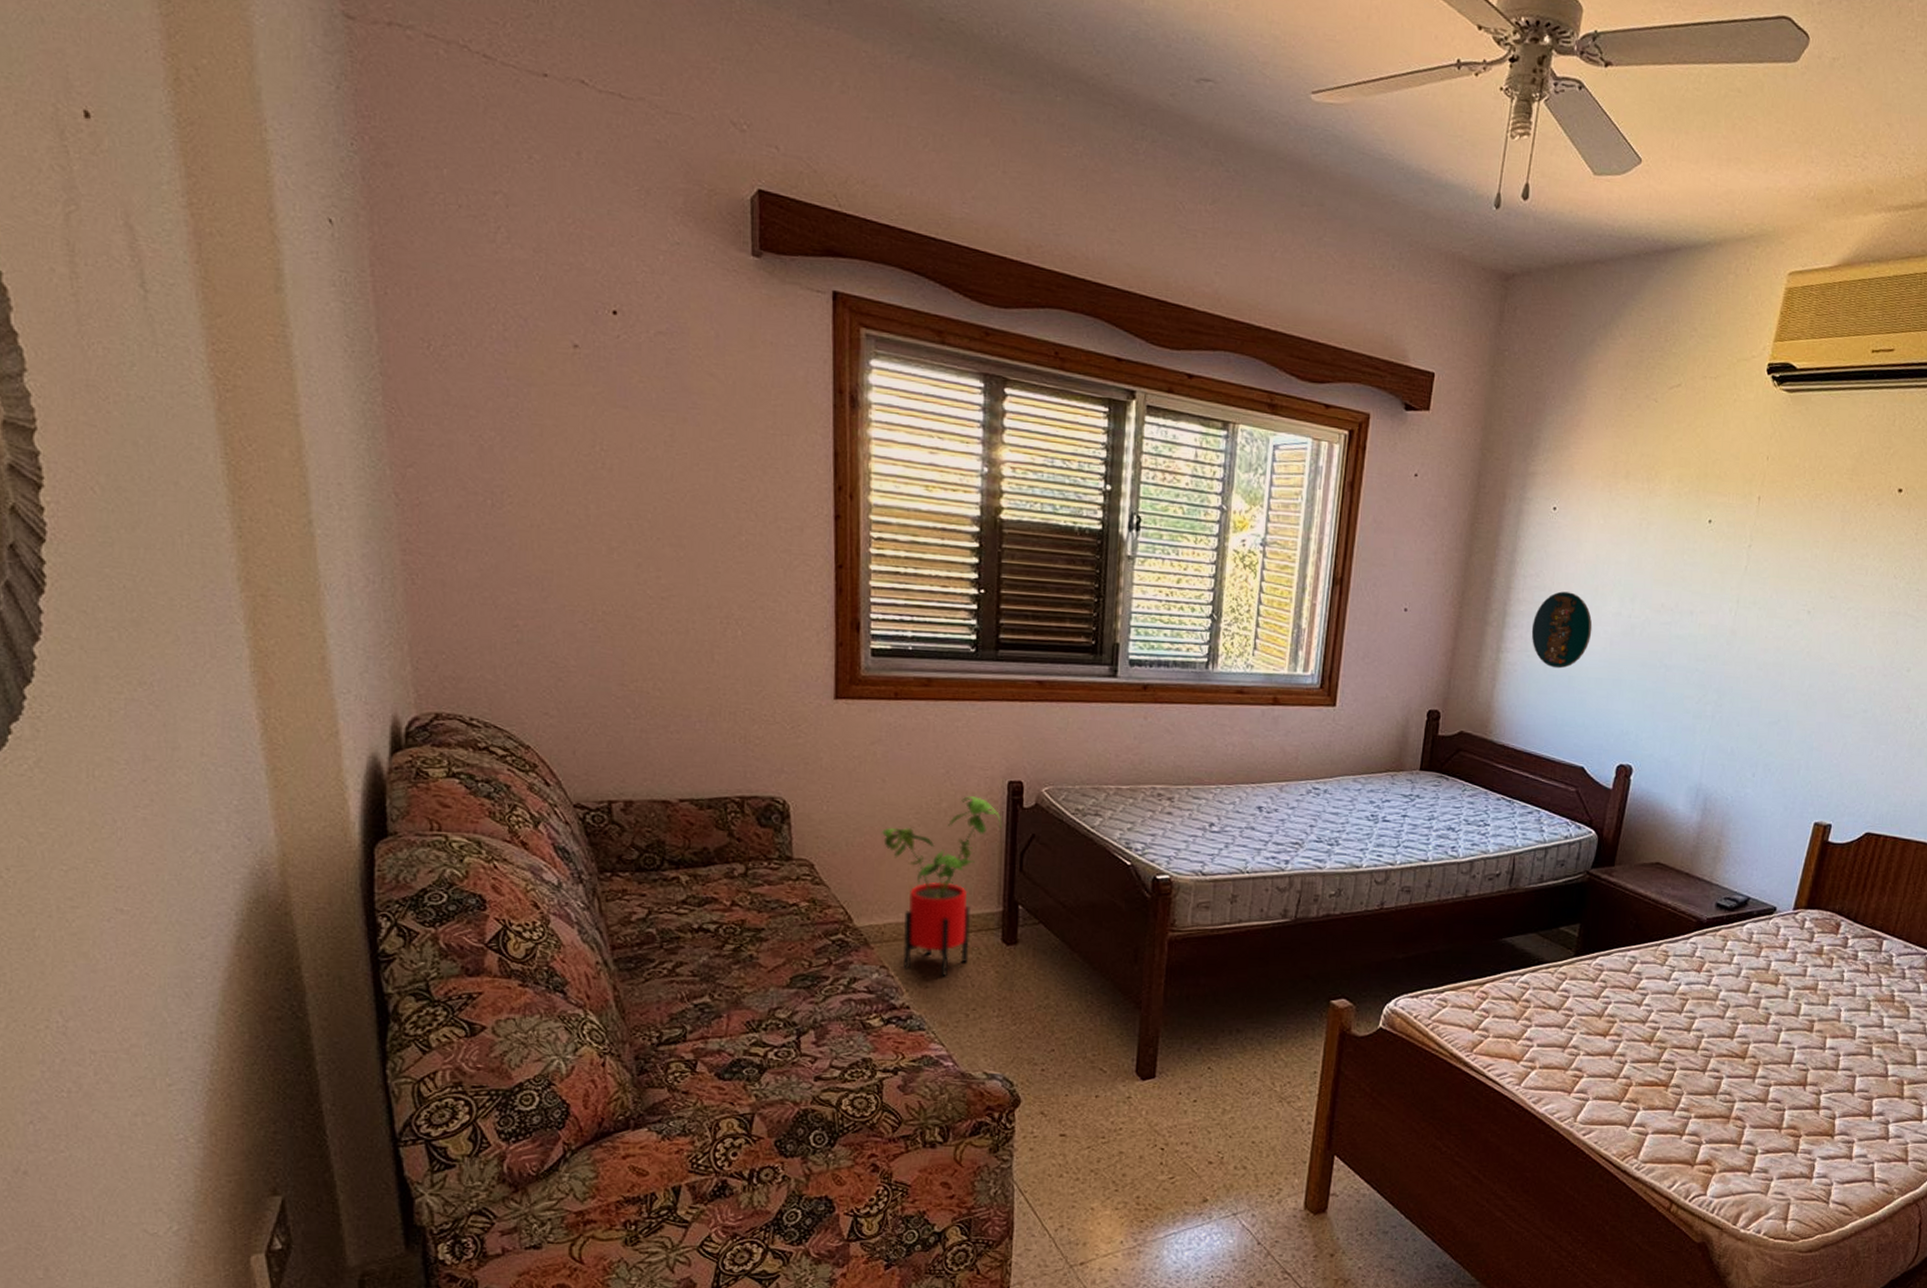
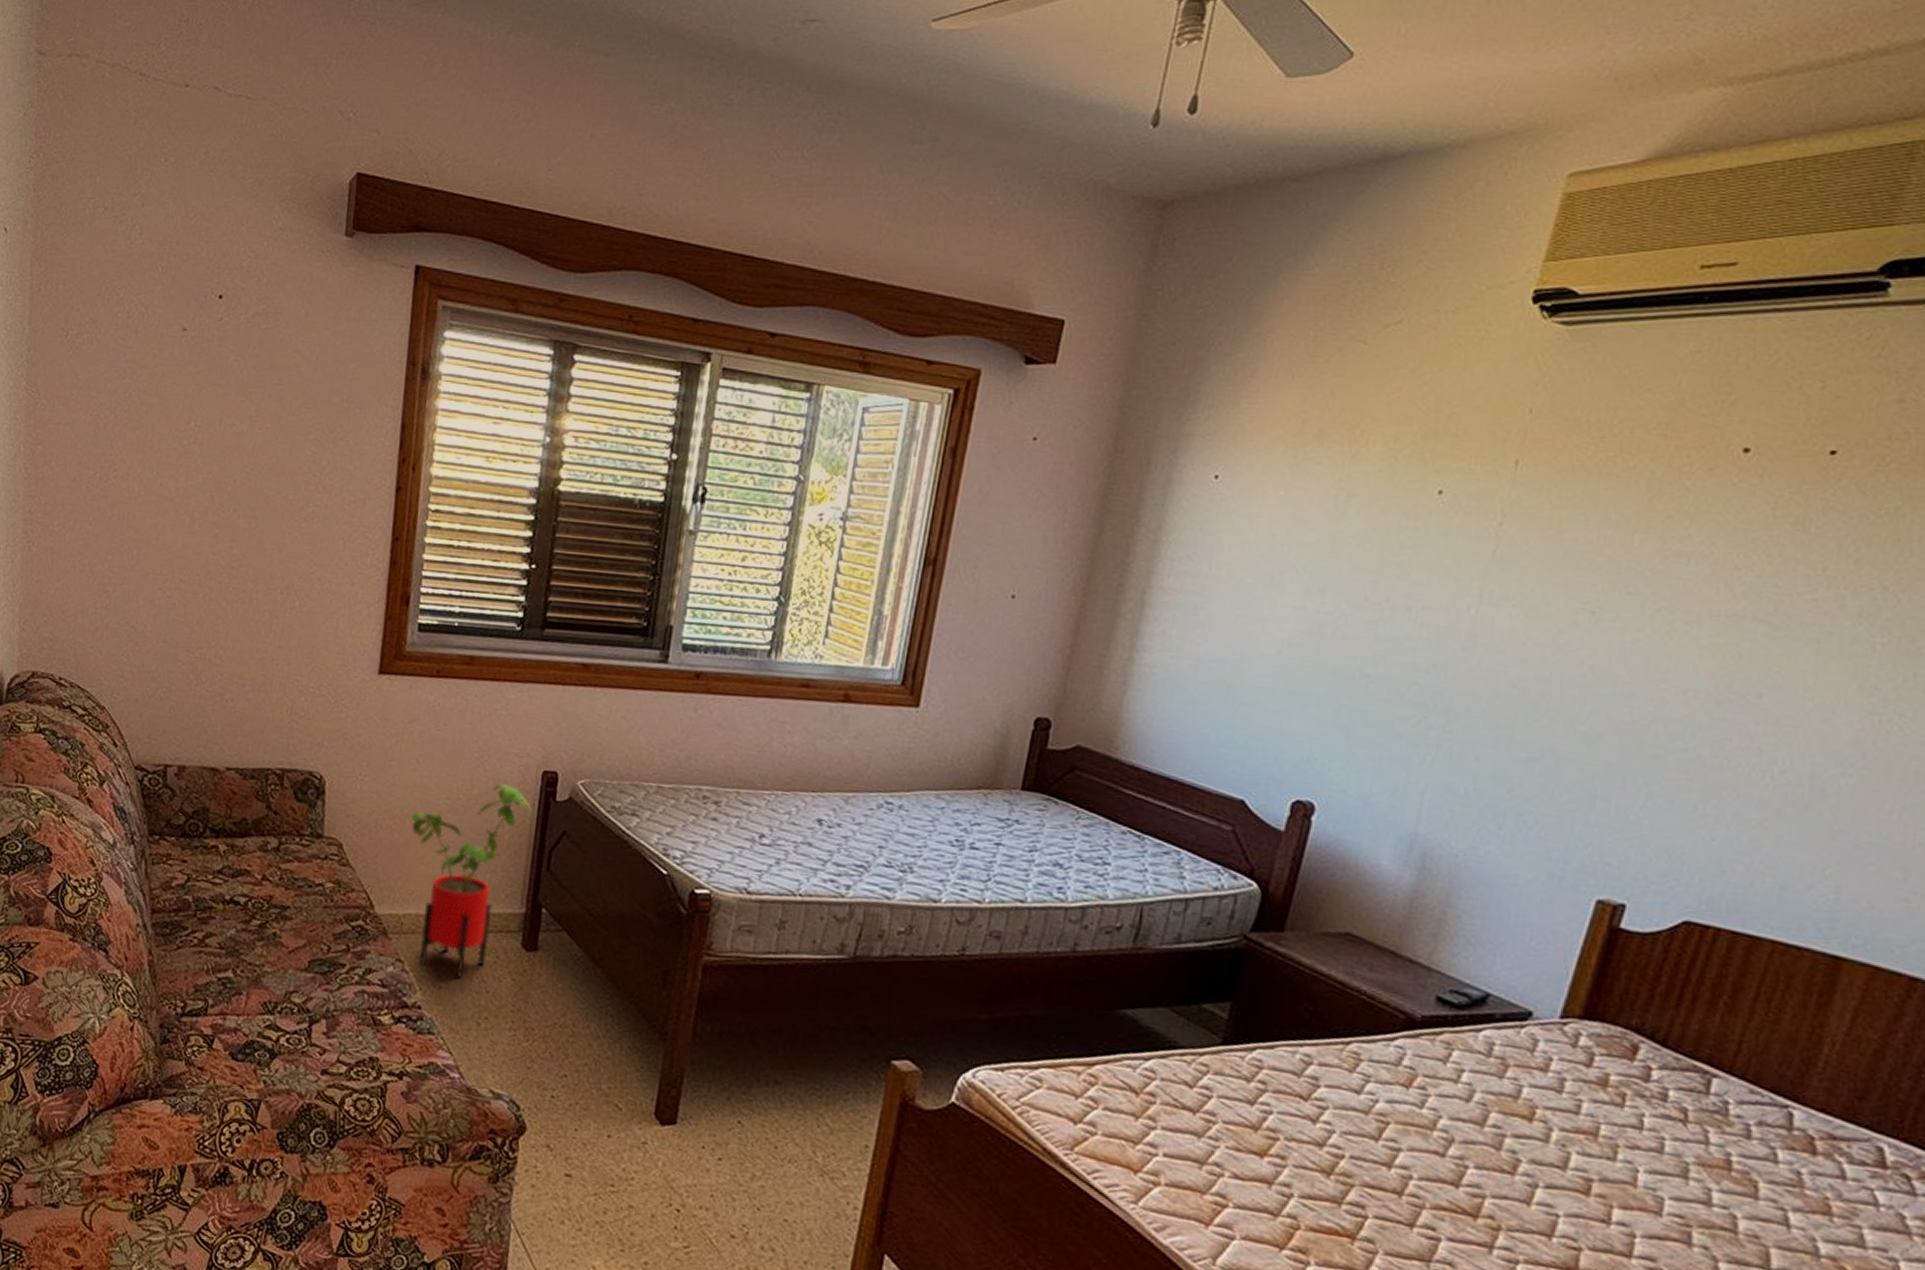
decorative plate: present [1531,591,1593,669] -> none [1177,578,1264,675]

